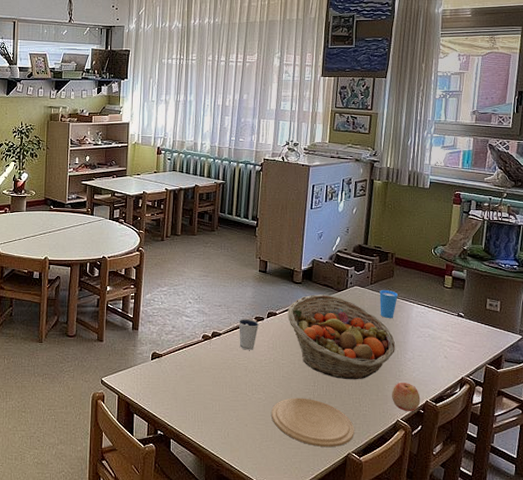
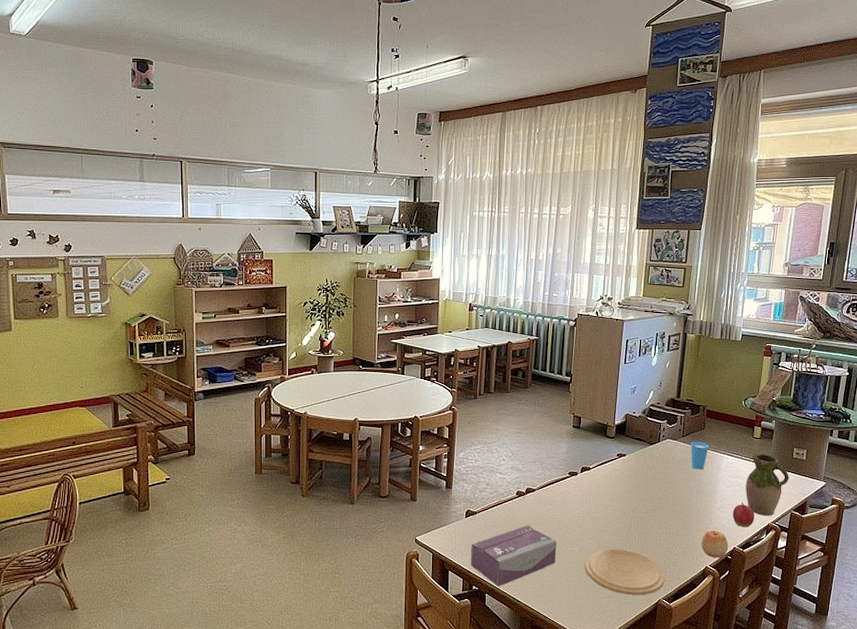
tissue box: none [156,370,243,433] -> present [470,525,557,587]
dixie cup: present [239,319,260,350] -> none [553,474,573,505]
fruit basket: present [287,294,395,380] -> none [601,448,705,530]
apple: none [424,354,447,381] -> present [732,502,754,528]
pitcher: none [437,304,483,369] -> present [746,454,789,516]

